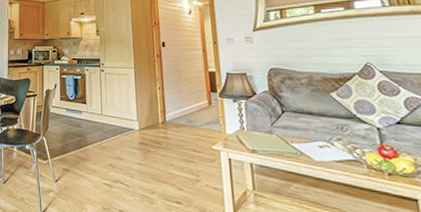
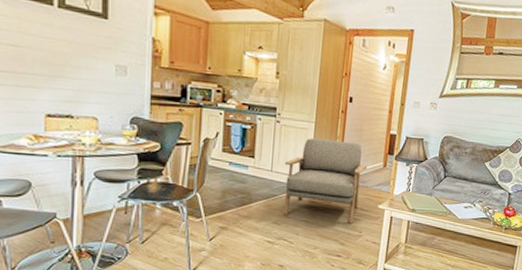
armchair: none [112,82,192,166] -> present [283,138,368,224]

